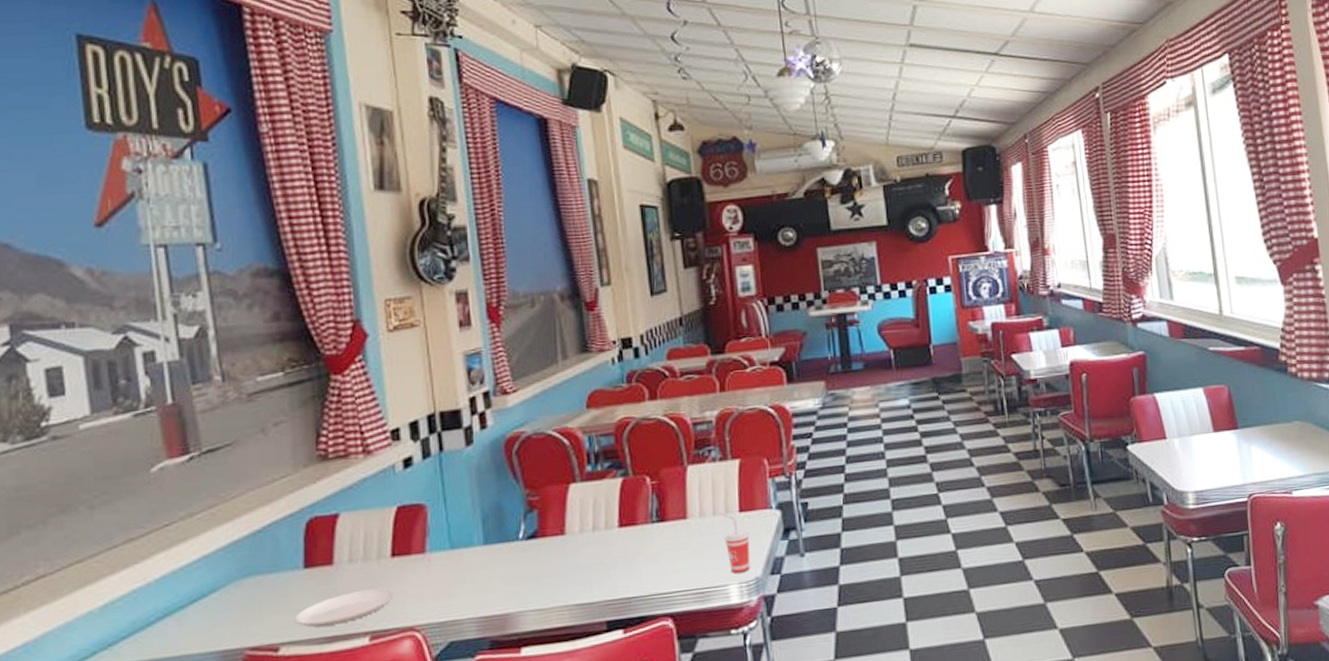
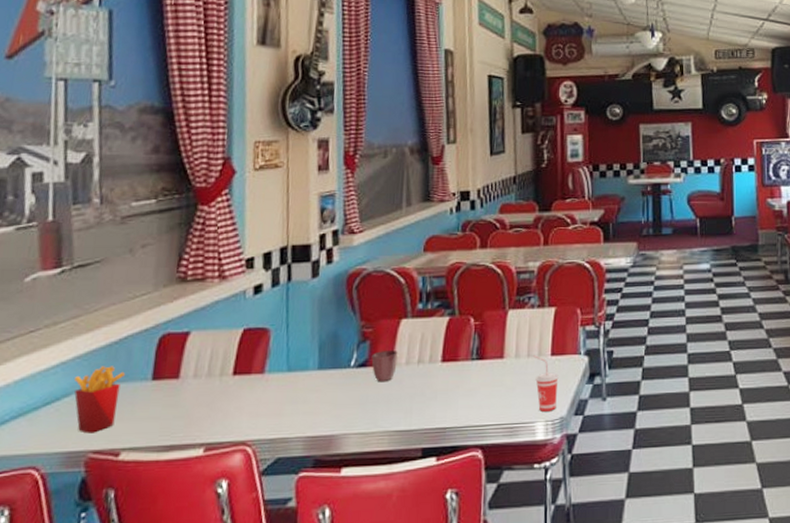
french fries: none [219,556,275,630] -> present [73,366,126,433]
plate: present [295,588,394,627] -> none [138,403,232,436]
mug: none [541,517,570,553] -> present [371,349,398,381]

